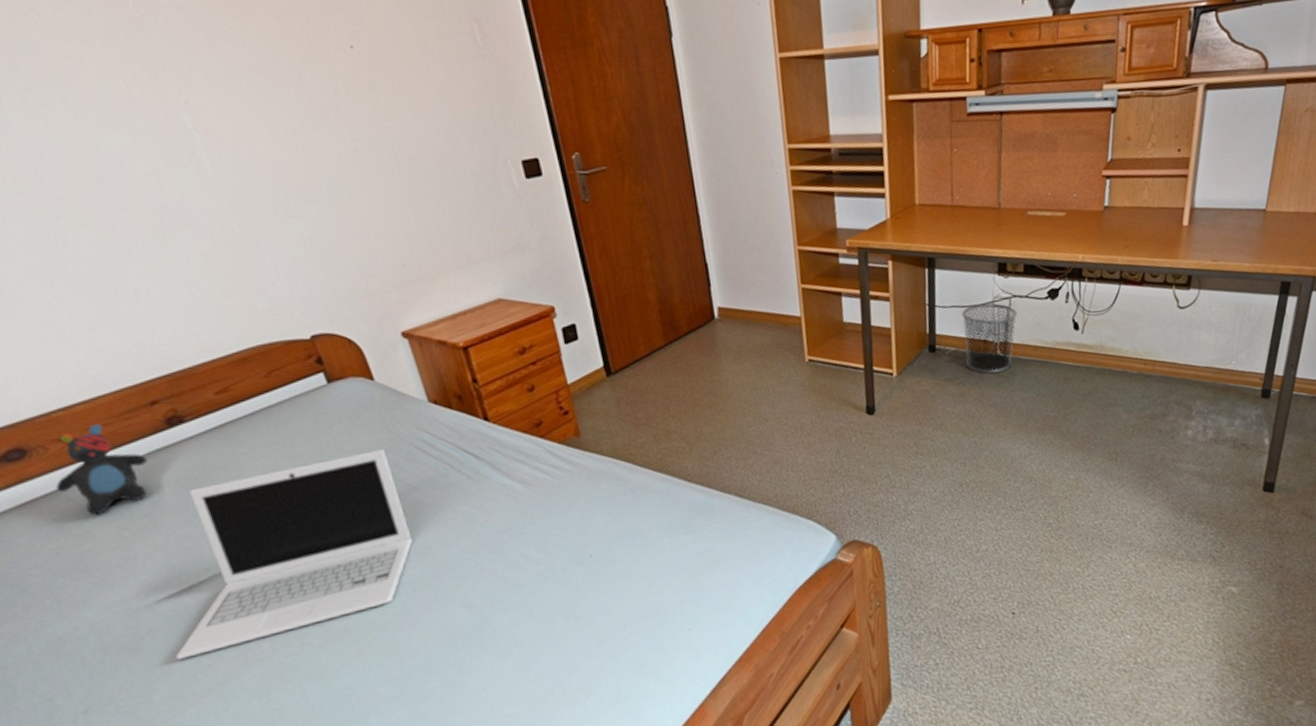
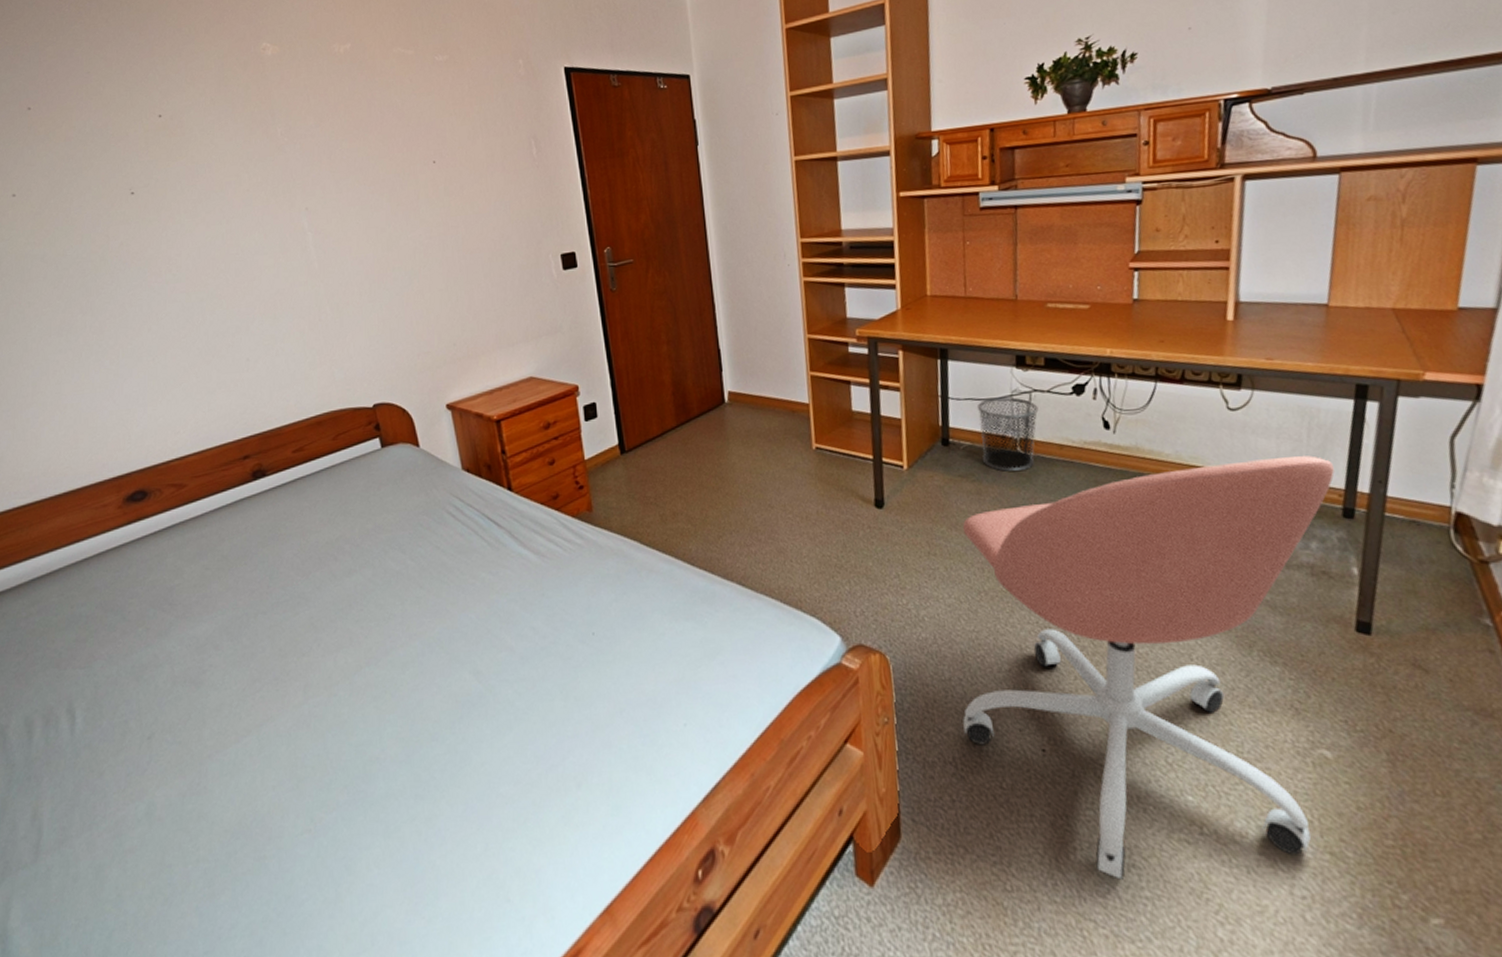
teddy bear: present [55,423,148,516] -> none [163,473,233,555]
laptop: present [175,449,413,660] -> none [227,512,435,697]
office chair: none [945,346,1258,708] -> present [962,456,1335,880]

